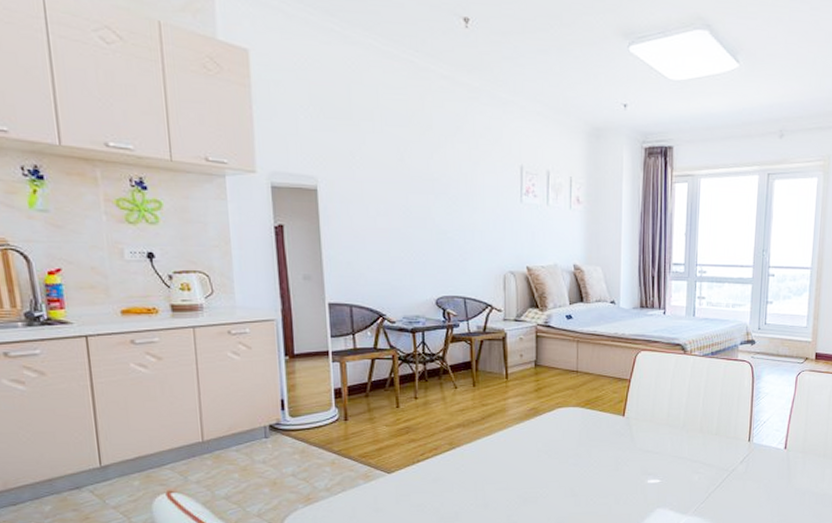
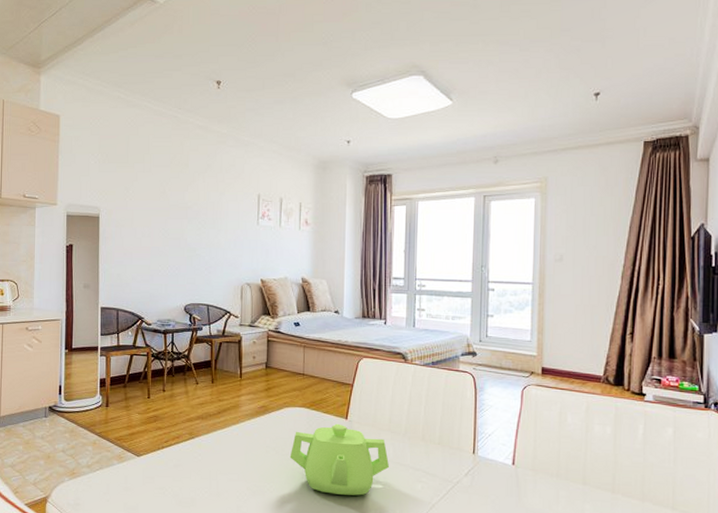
teapot: none [563,421,667,493] -> present [289,423,389,496]

